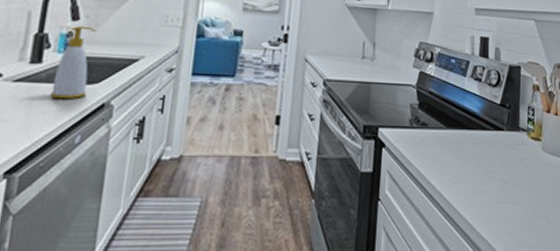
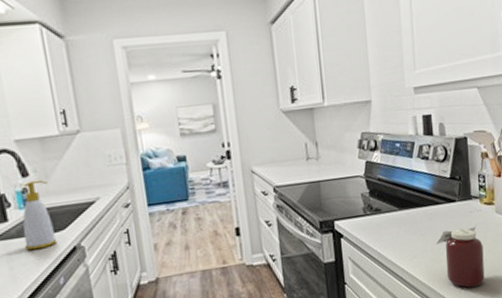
jar: none [479,160,526,229] -> present [436,227,485,288]

